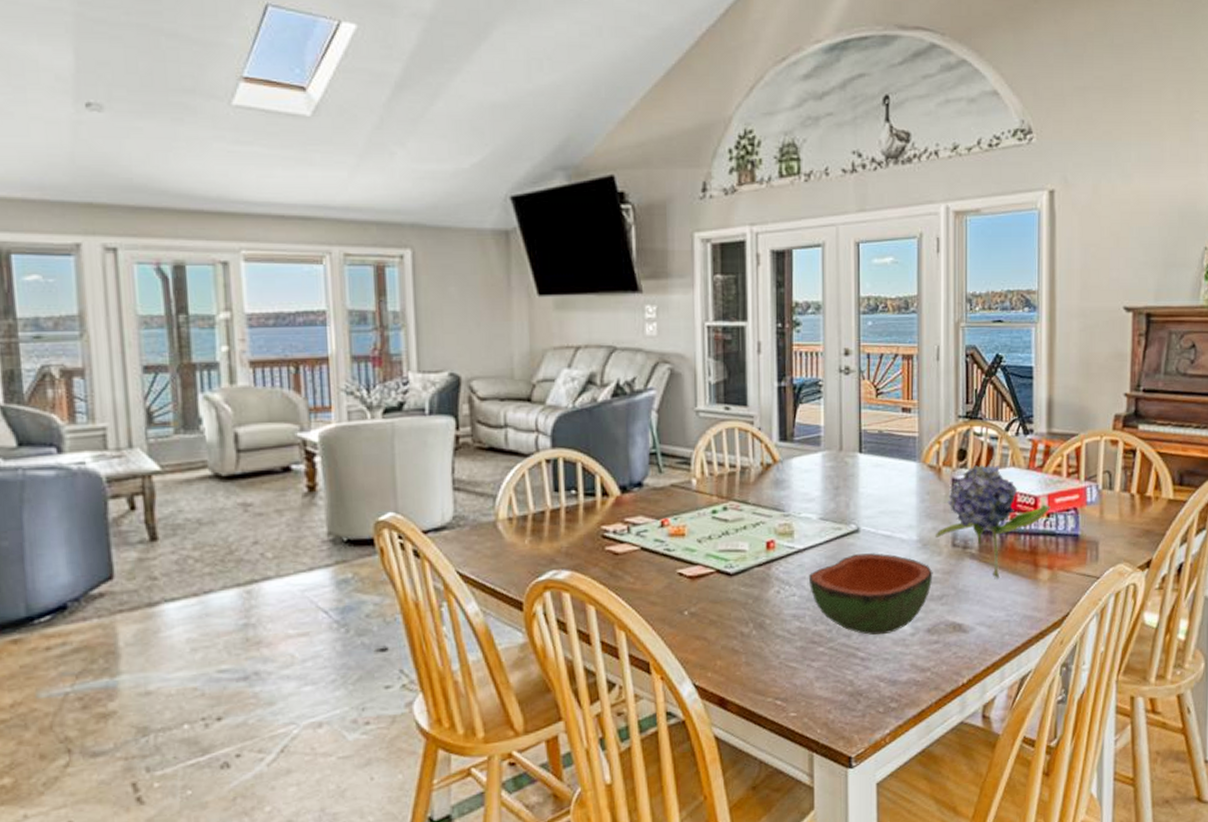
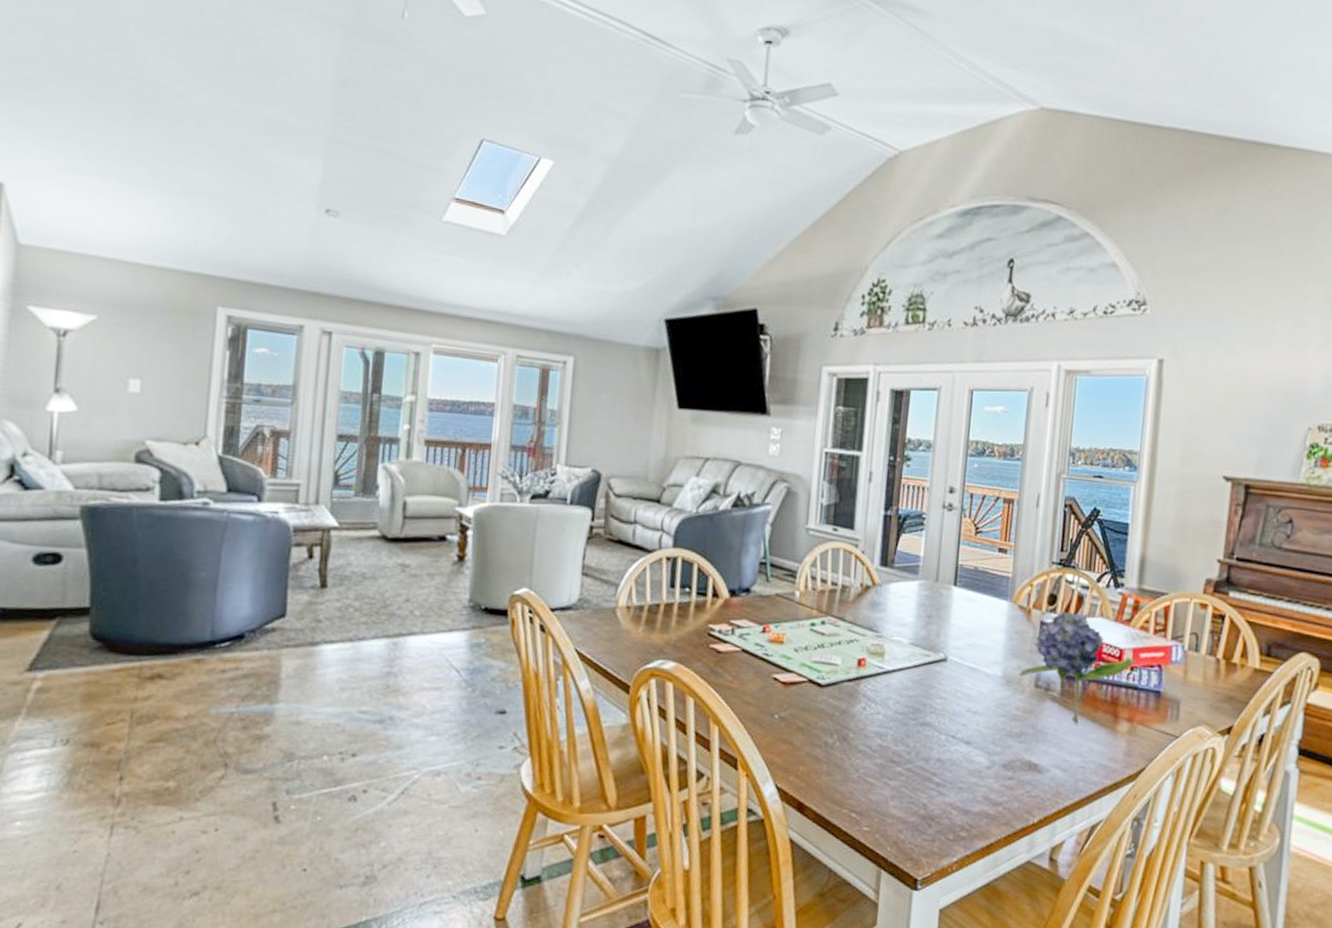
bowl: present [808,553,933,635] -> none [894,682,1014,764]

